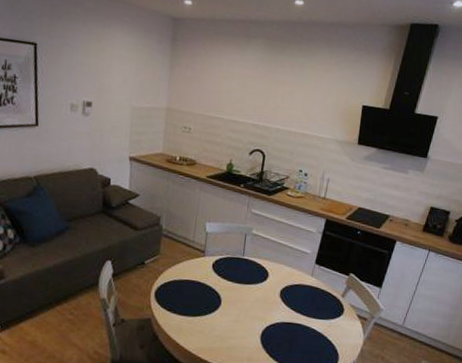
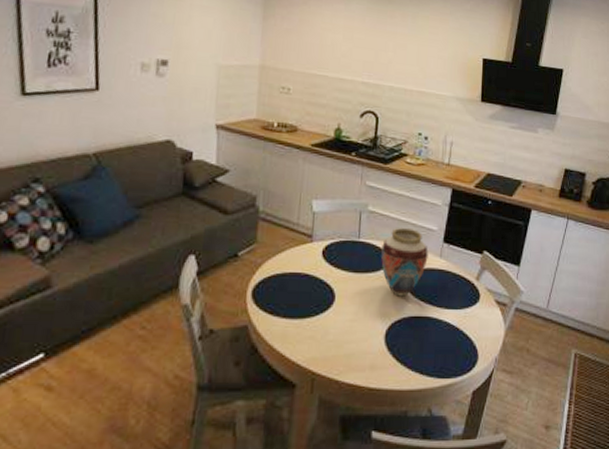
vase: none [261,249,302,306] -> present [381,227,428,297]

